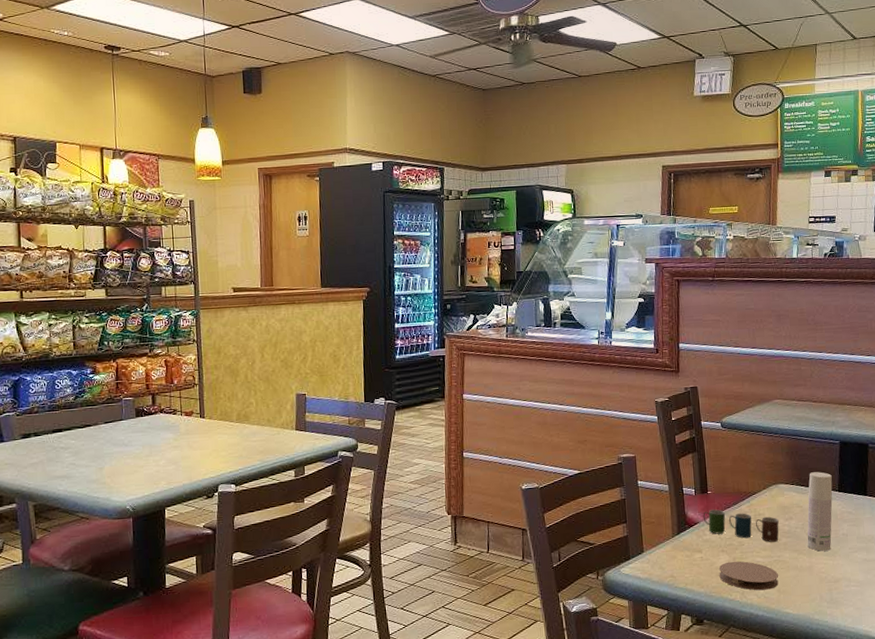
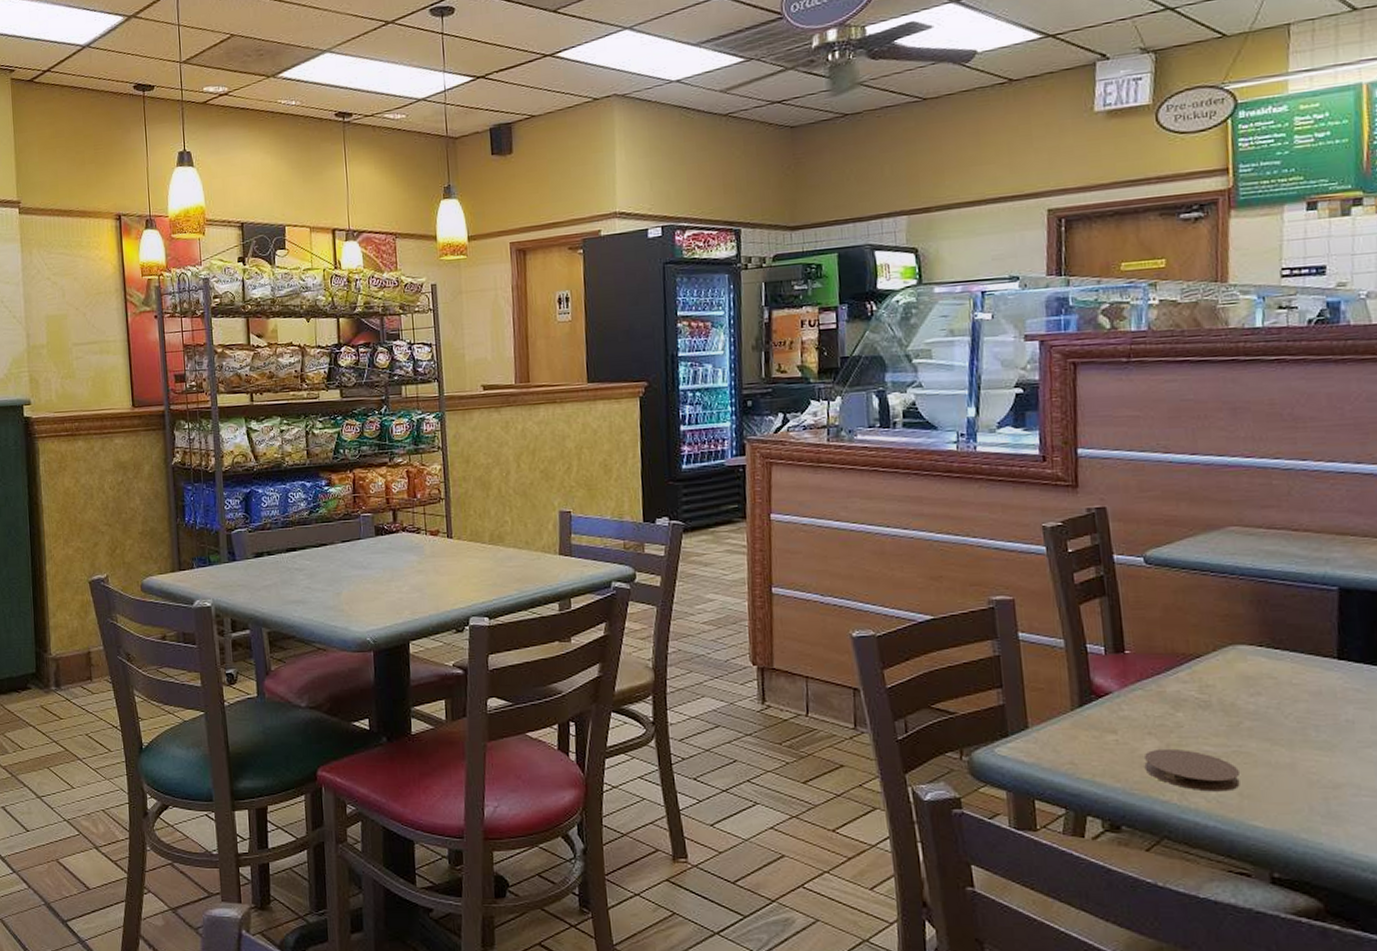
cup: present [703,509,779,542] -> none [1117,676,1240,725]
bottle: present [807,471,833,551] -> none [1286,629,1328,743]

